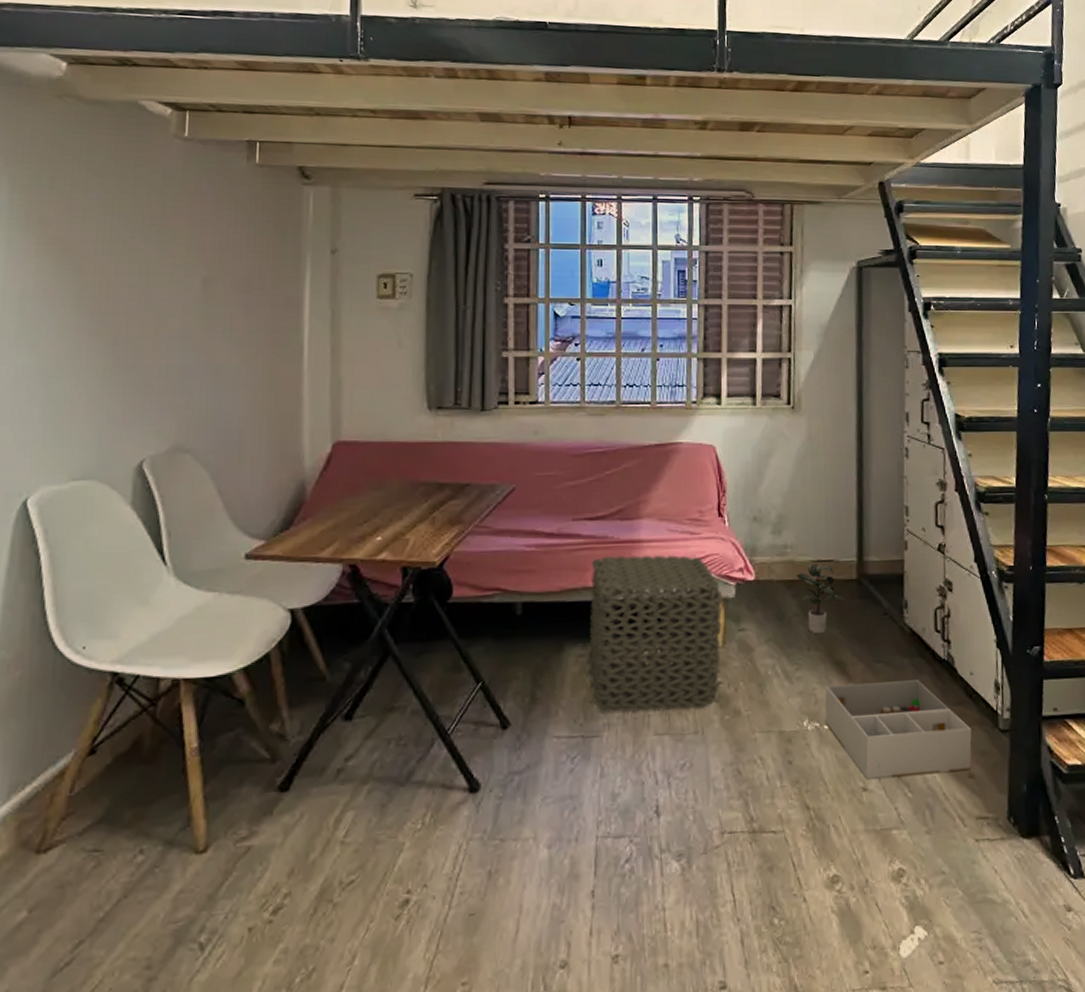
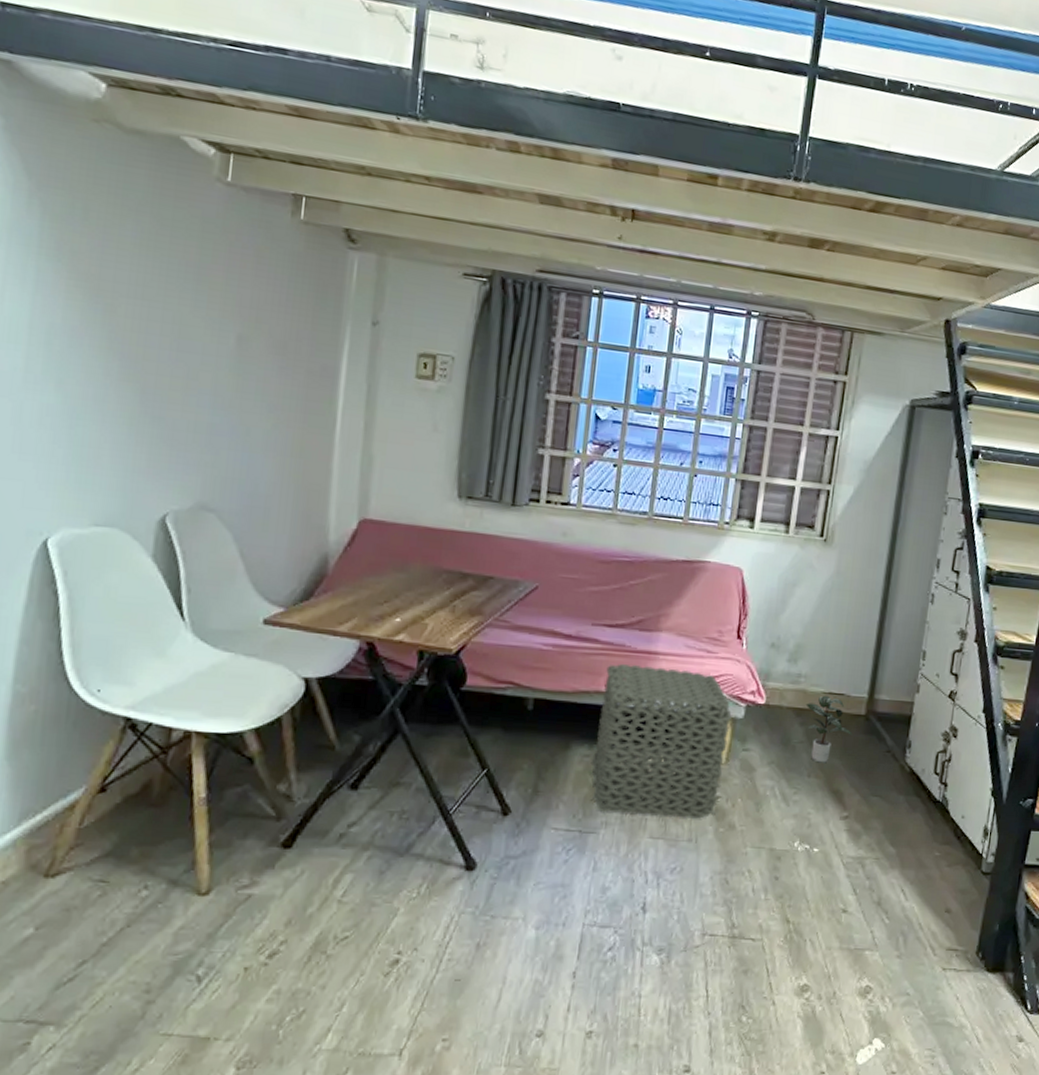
storage box: present [824,680,972,779] -> none [815,811,955,906]

